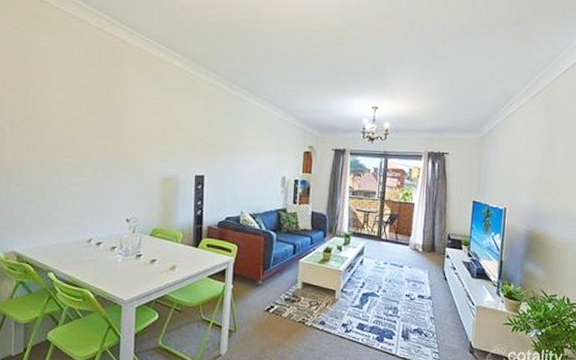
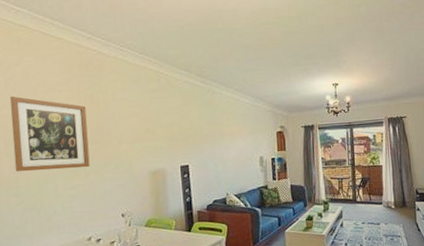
wall art: none [19,76,101,164] -> present [9,95,90,172]

